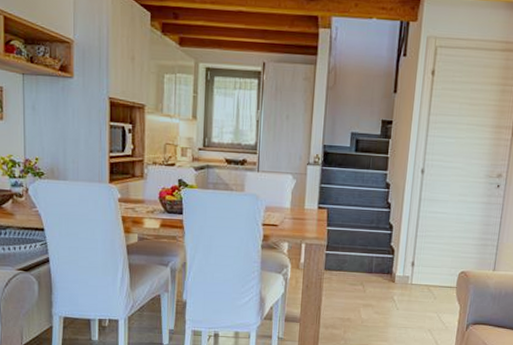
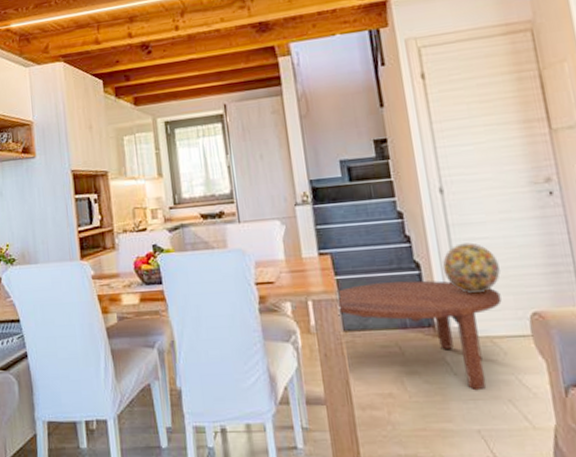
coffee table: none [323,236,443,322] -> present [336,280,502,391]
decorative sphere: none [408,214,449,254] -> present [442,242,500,294]

